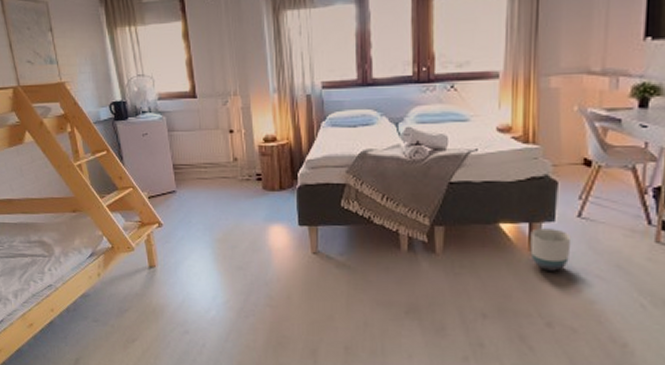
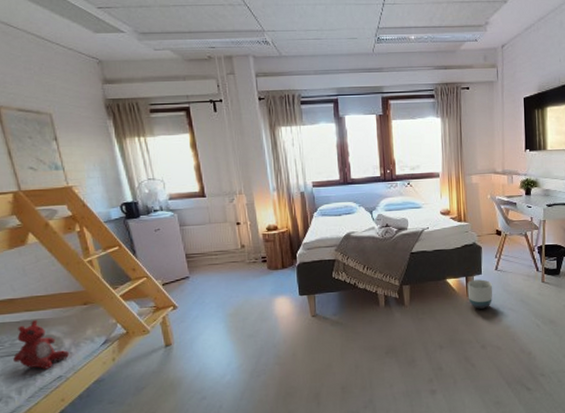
stuffed bear: none [11,223,58,276] -> present [13,320,69,369]

